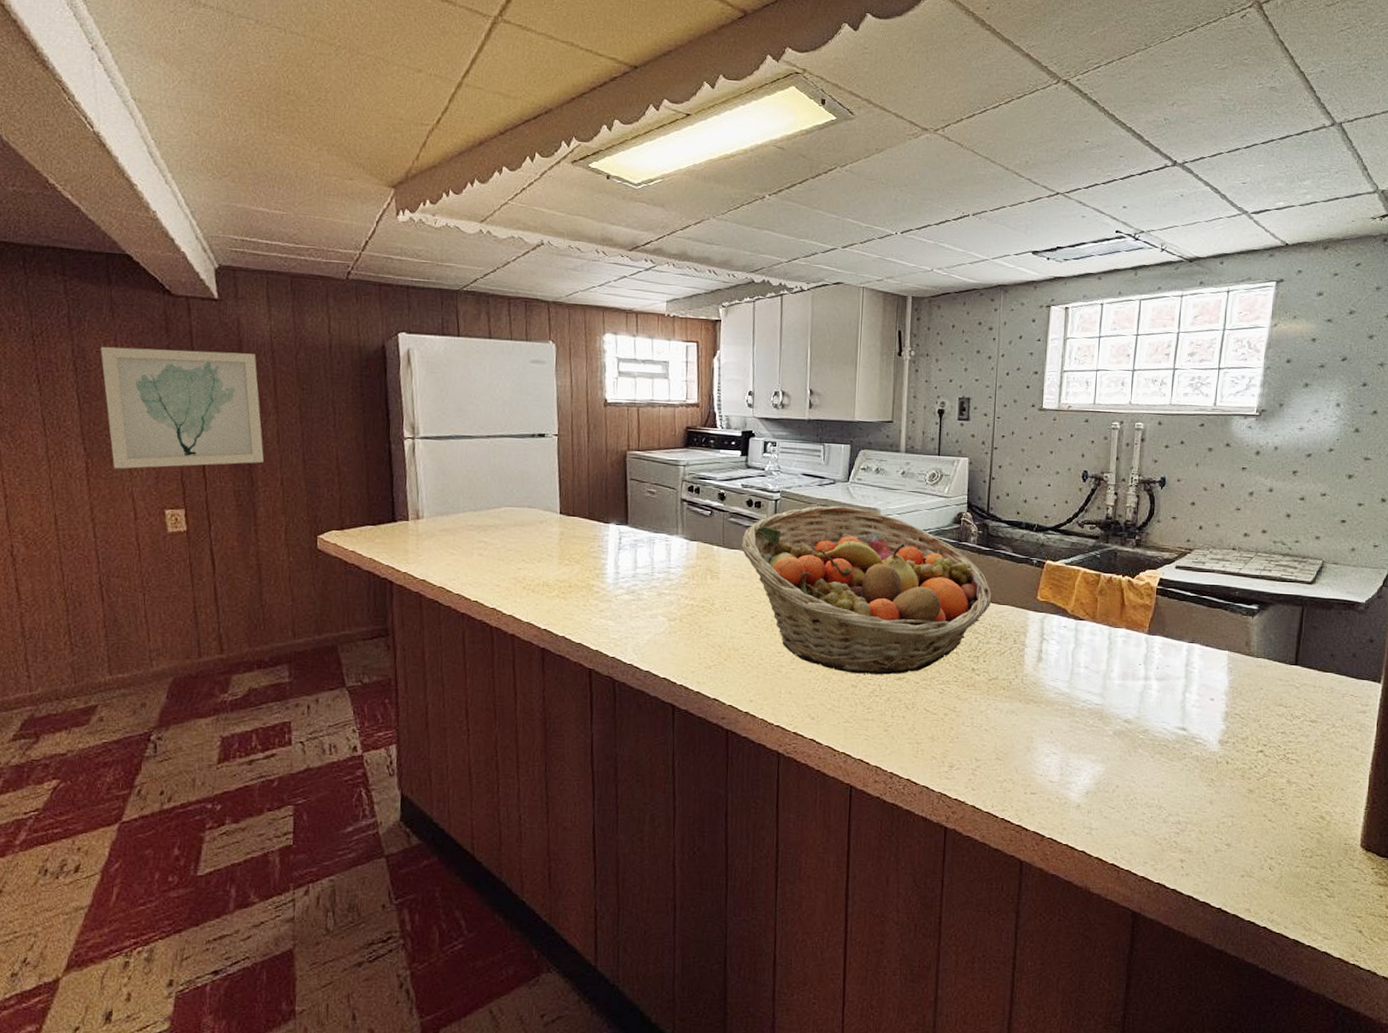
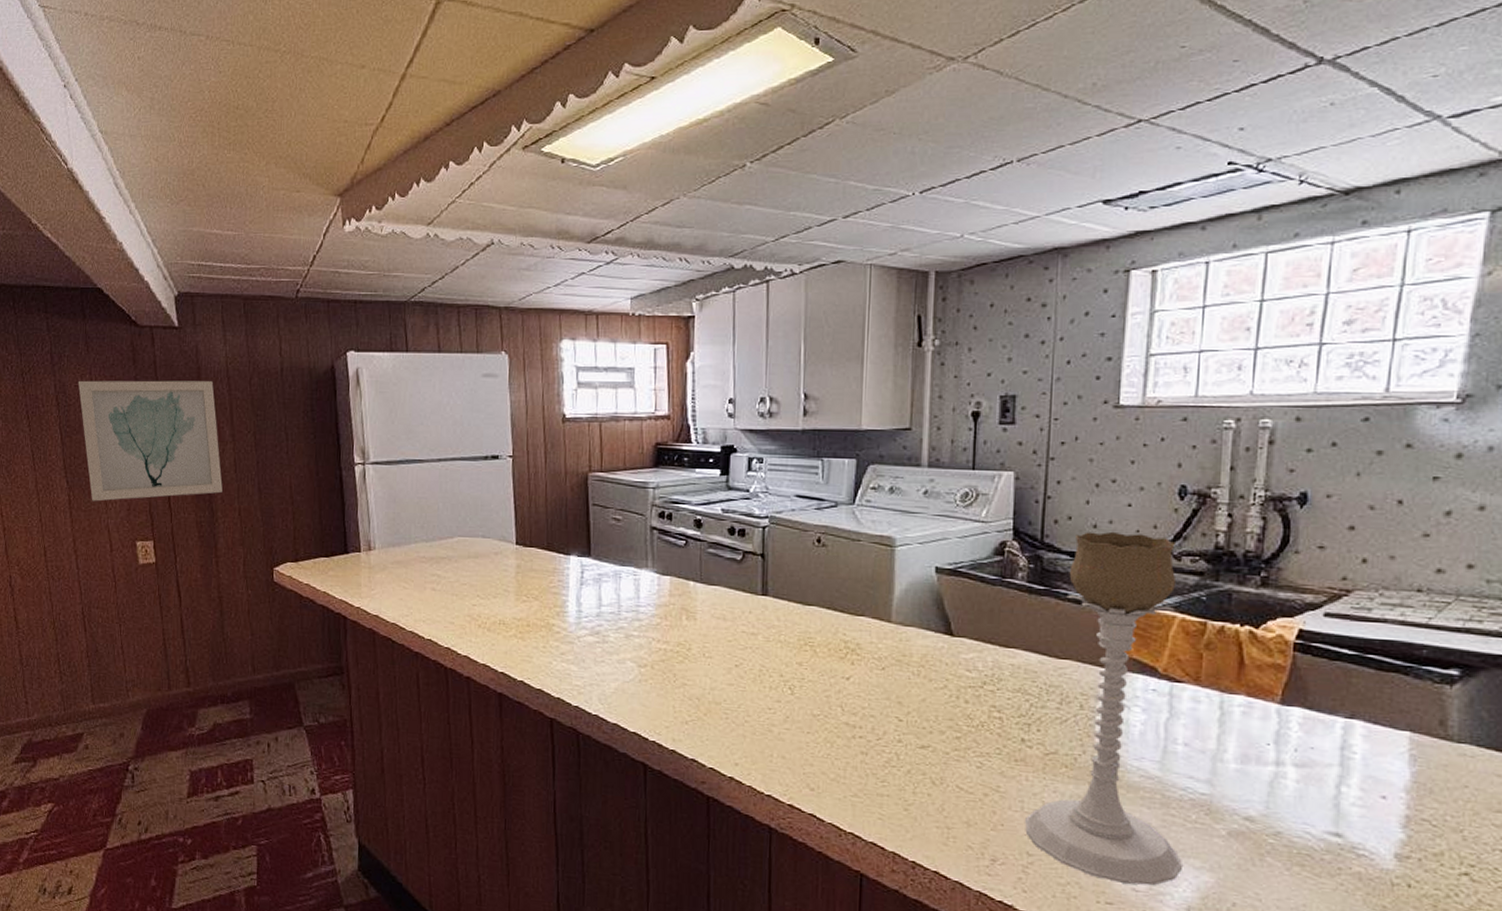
fruit basket: present [741,505,992,675] -> none [722,533,1049,742]
candle holder: none [974,505,1083,778] -> present [1025,531,1182,886]

